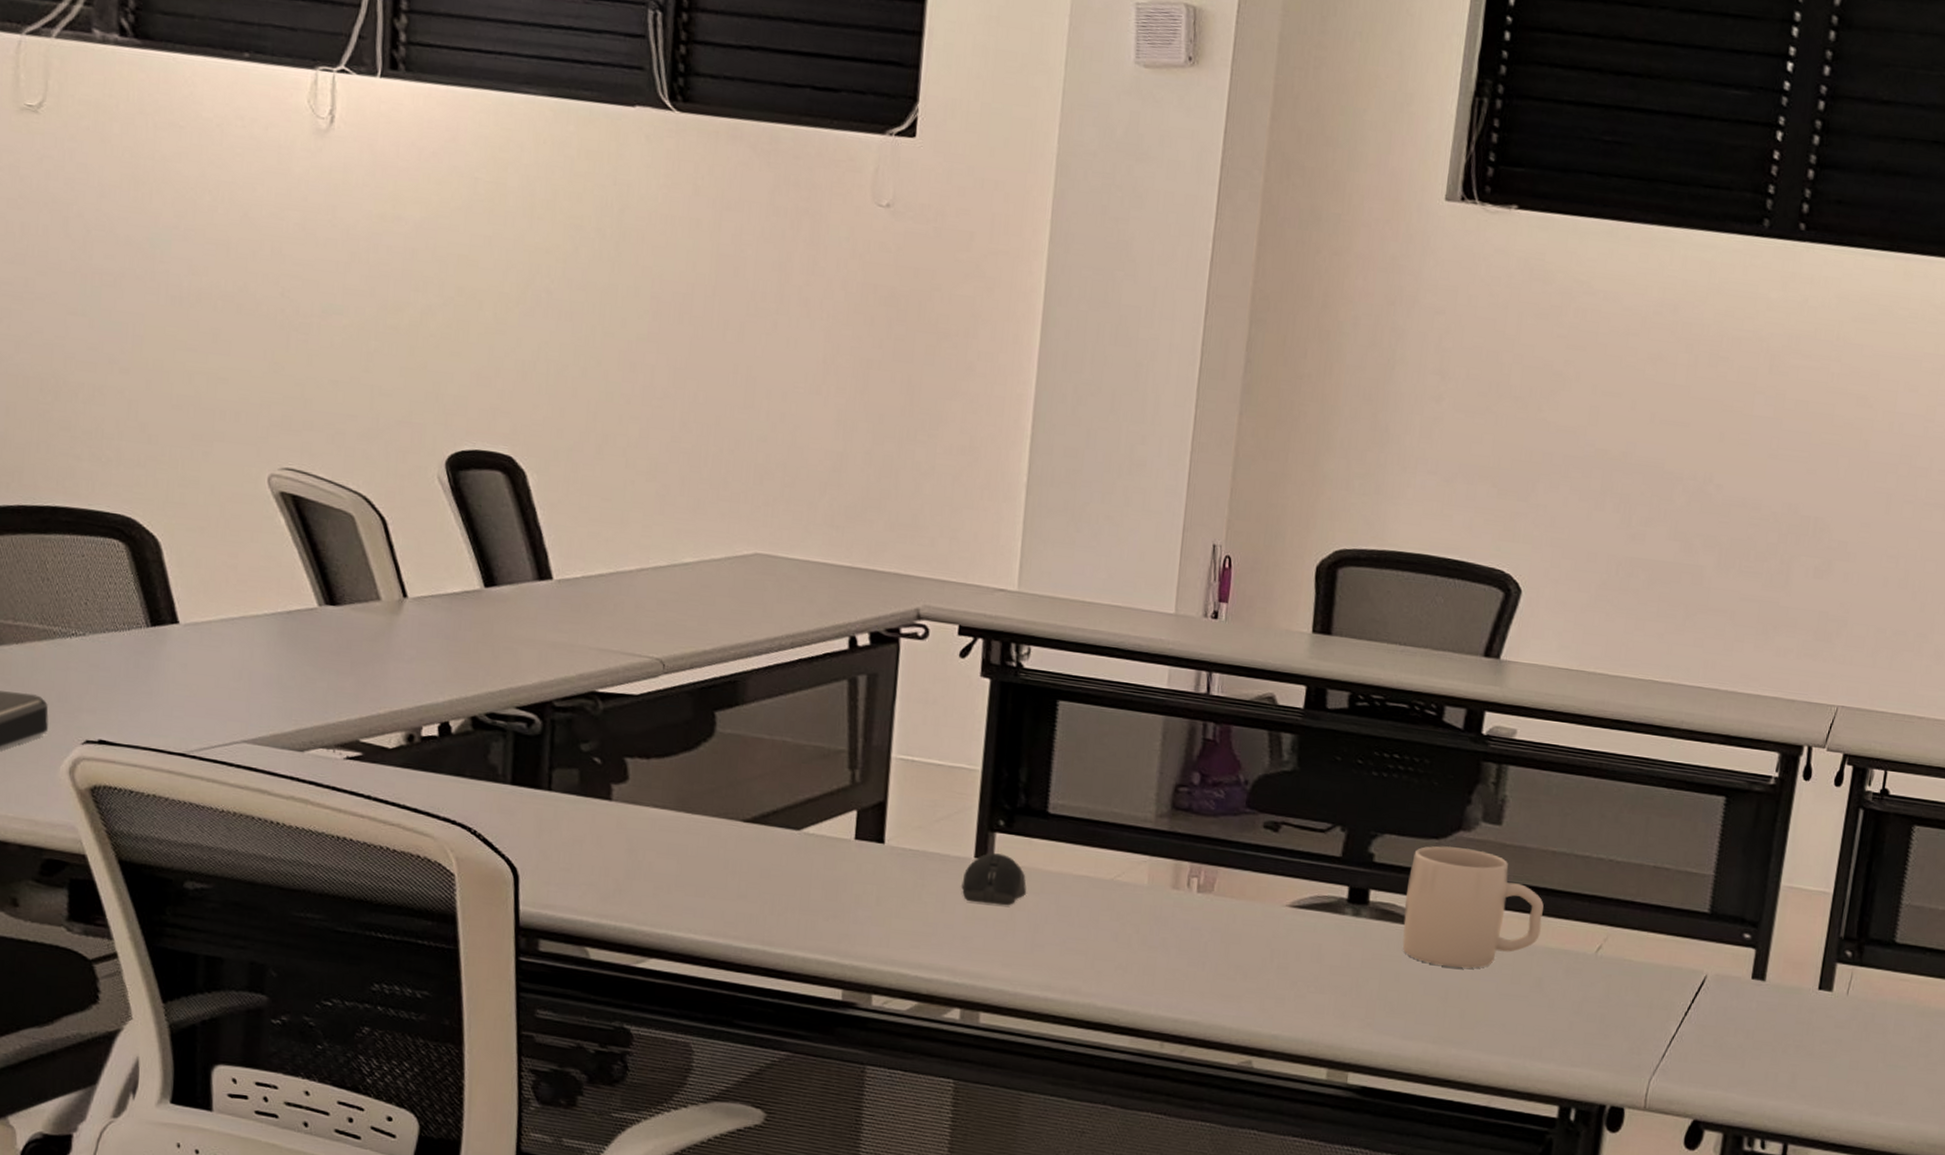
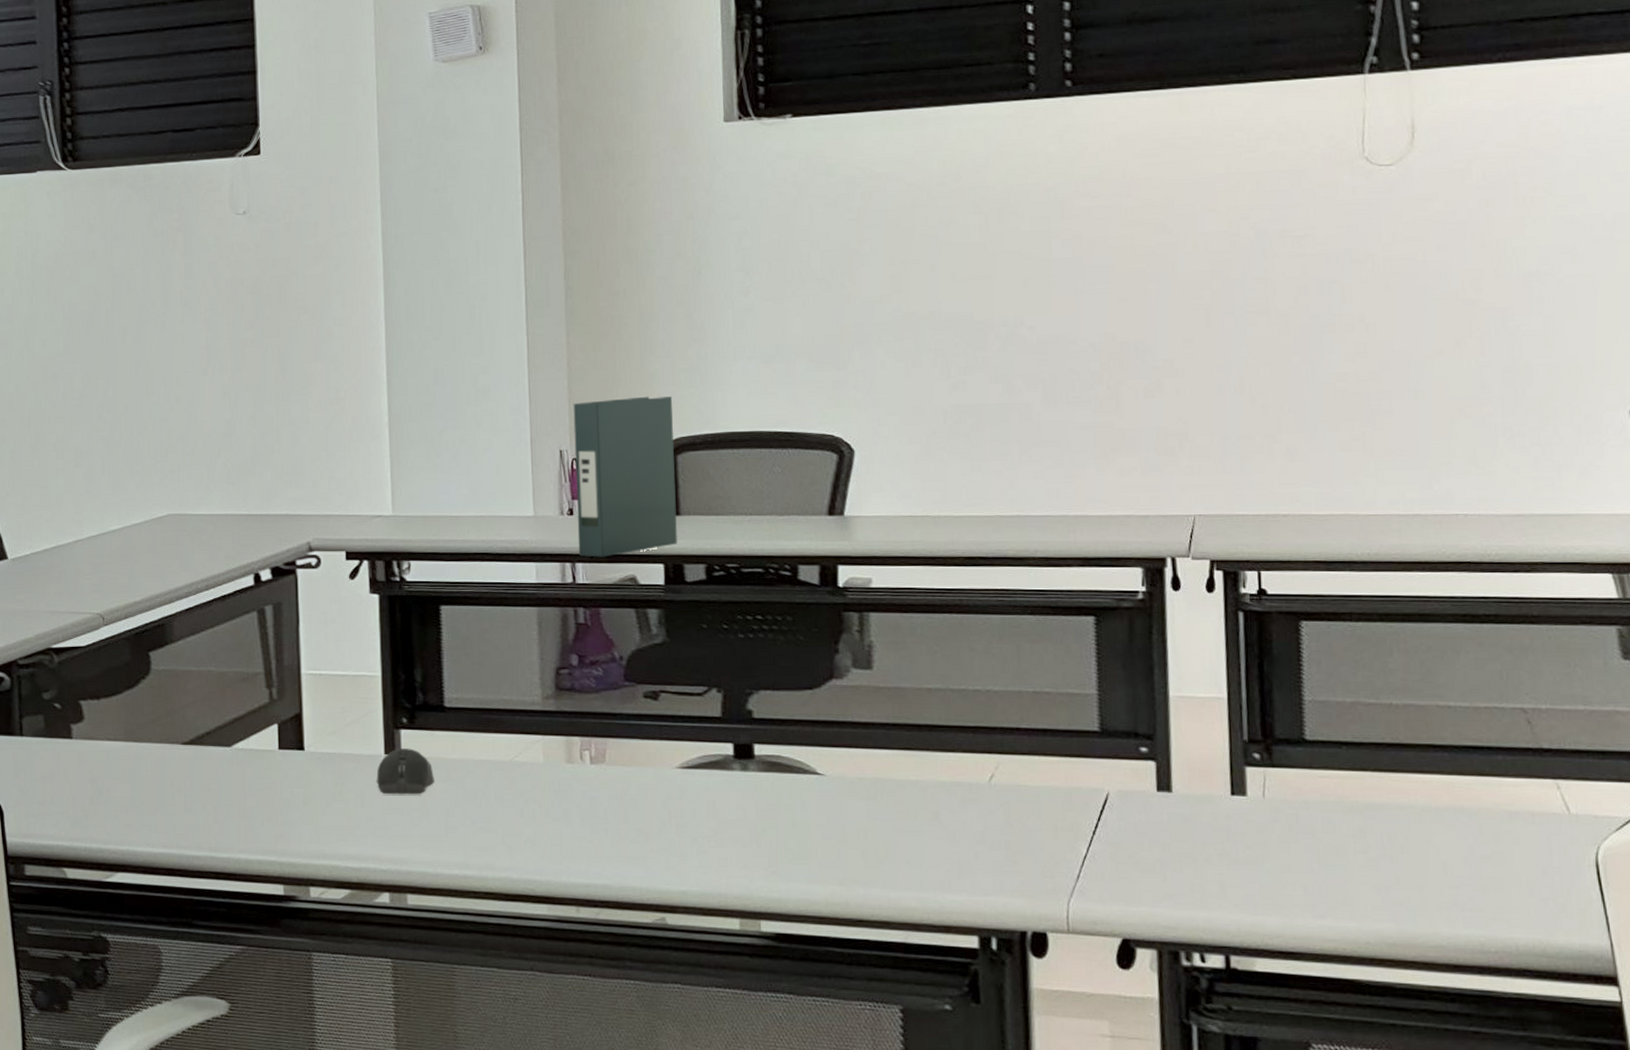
binder: none [1217,494,1342,671] -> present [573,396,677,558]
mug: present [1402,846,1544,969] -> none [789,695,929,809]

